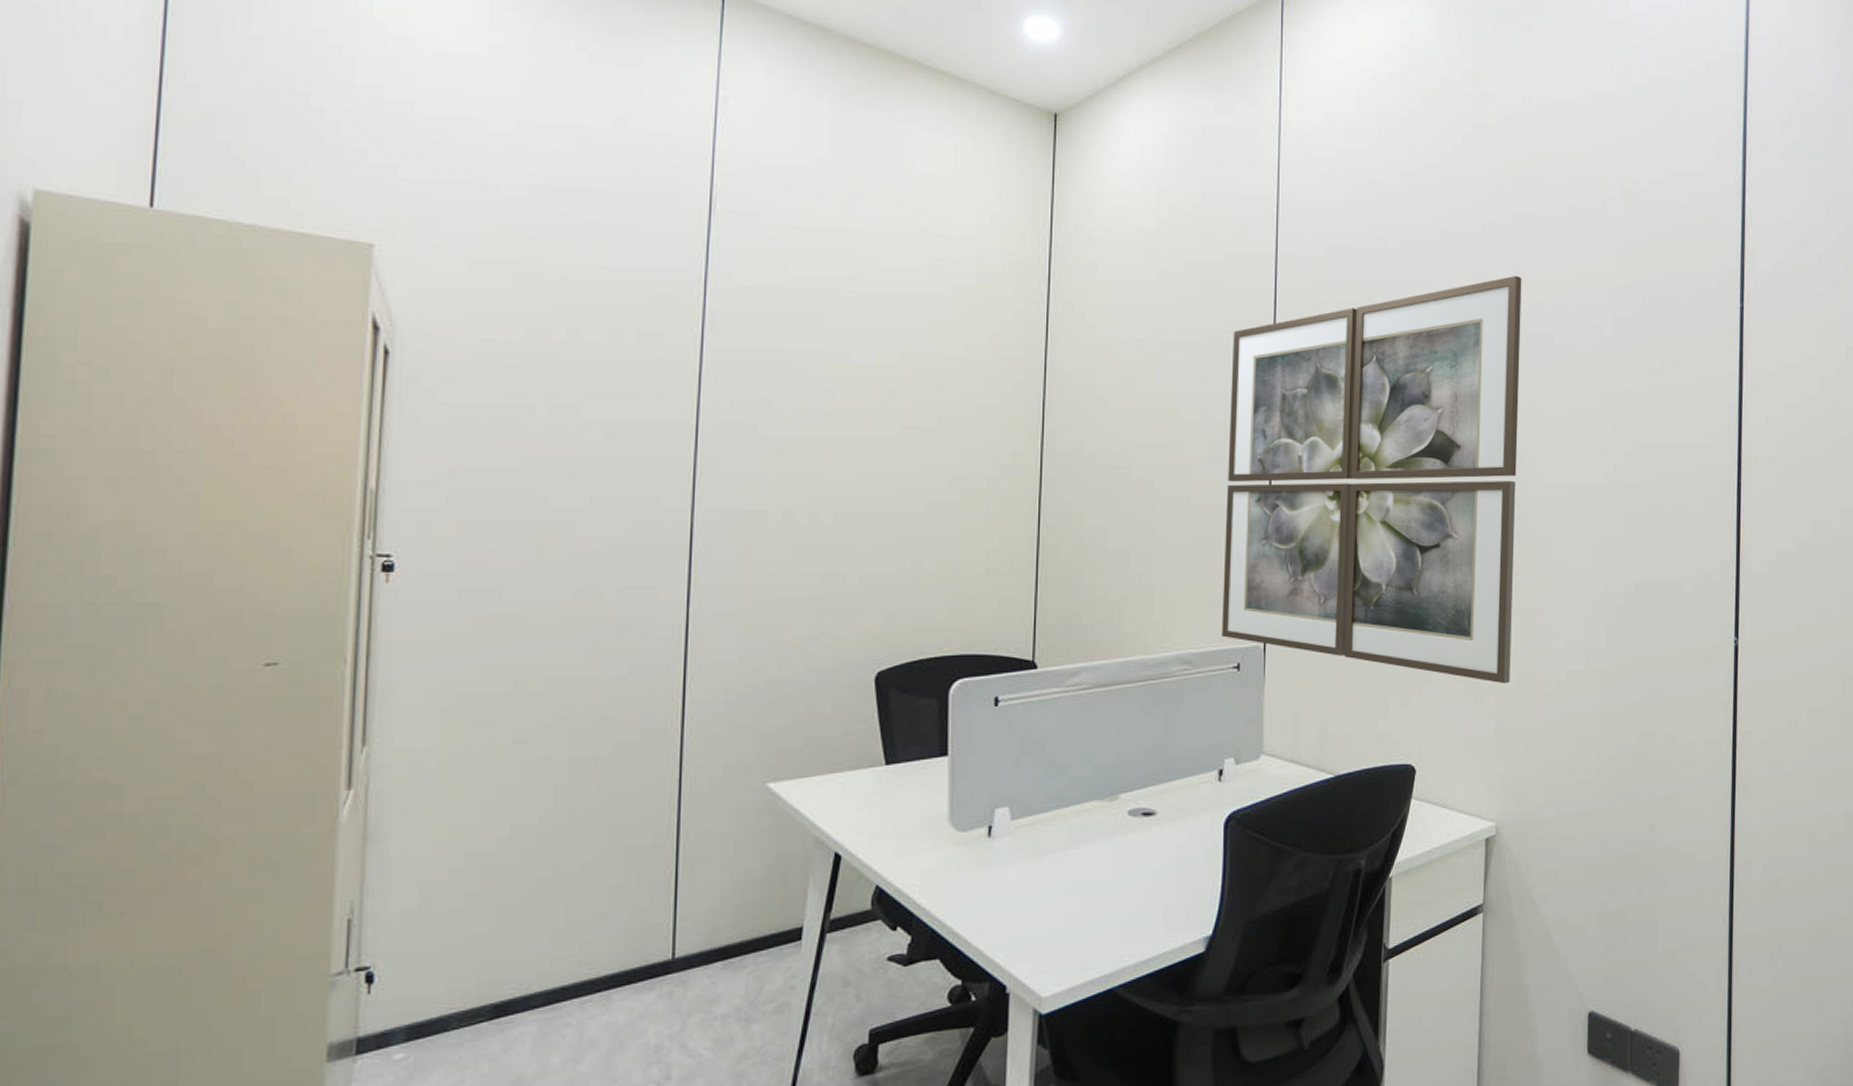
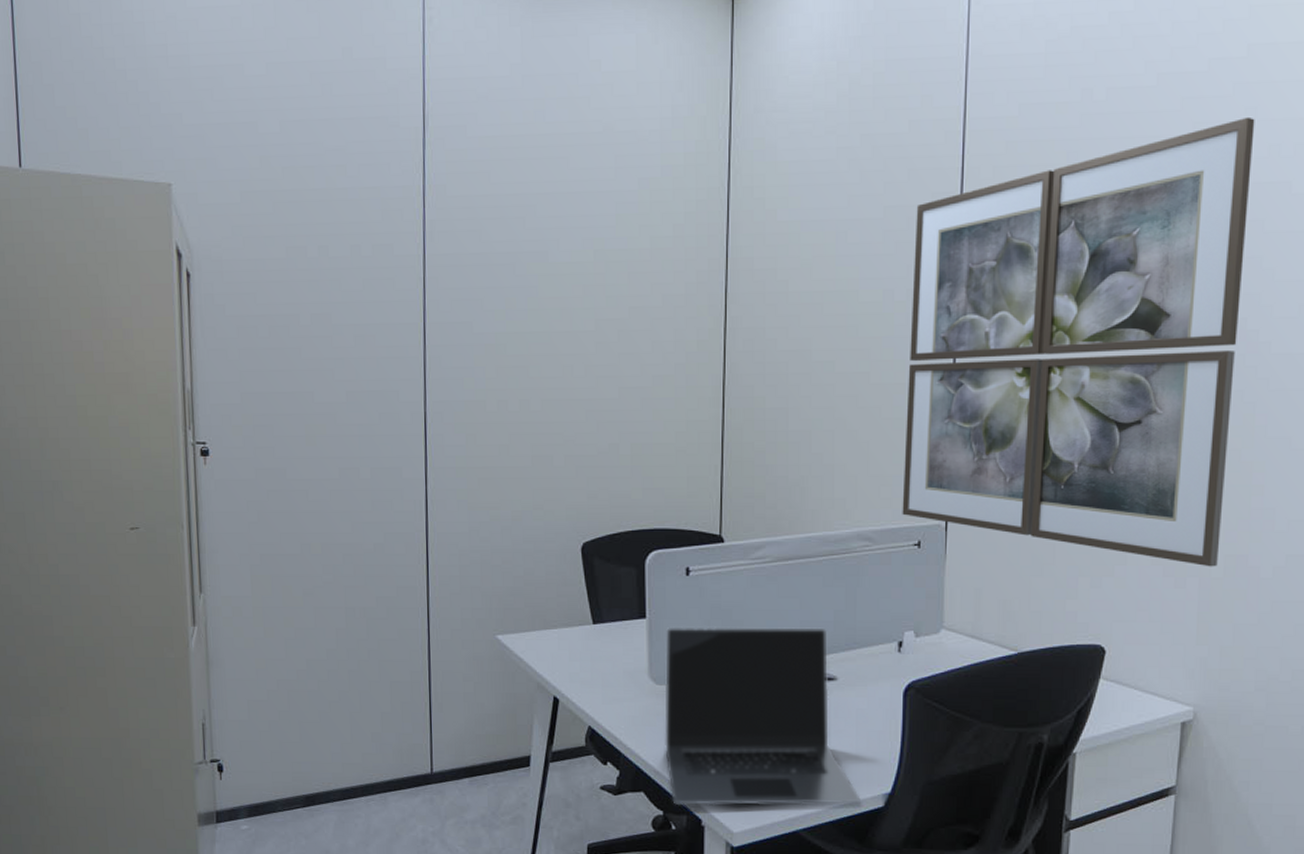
laptop: none [966,758,1181,971] -> present [664,627,861,806]

